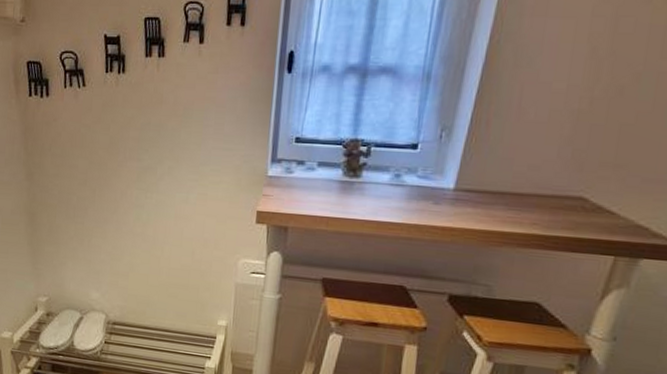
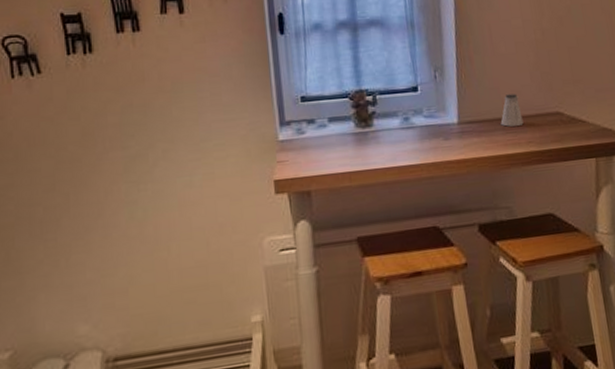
saltshaker: none [504,168,535,204] -> present [500,94,524,127]

